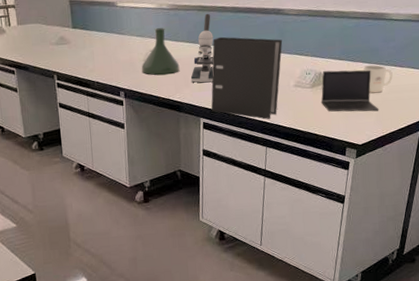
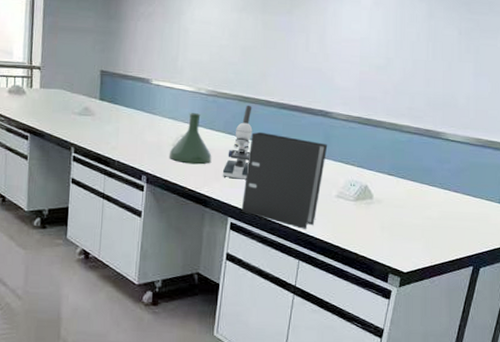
laptop computer: present [321,70,379,112] -> none [365,185,429,237]
mug: present [363,65,393,94] -> none [413,185,446,217]

